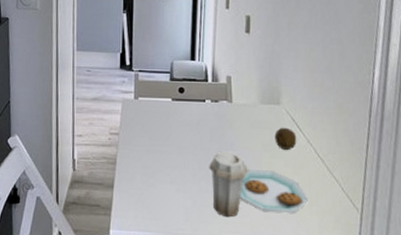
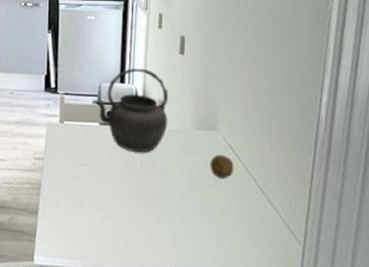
kettle: none [164,46,236,127] -> present [91,68,168,153]
plate: present [209,151,309,218] -> none [139,178,247,247]

